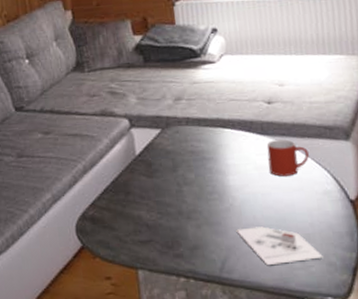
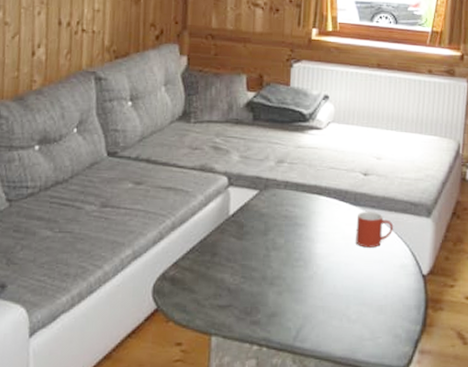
architectural model: present [236,226,323,265] -> none [315,296,391,335]

